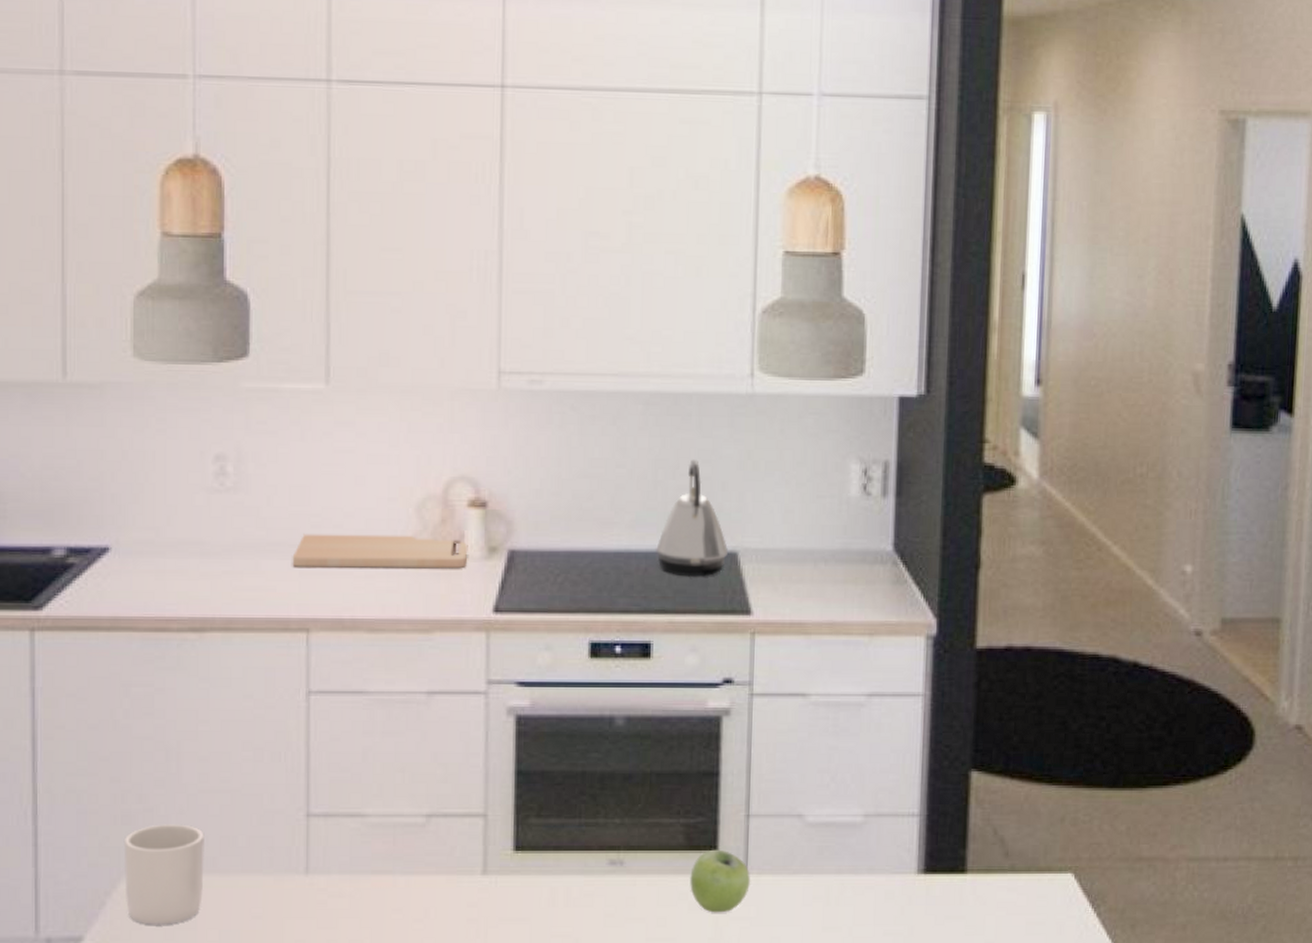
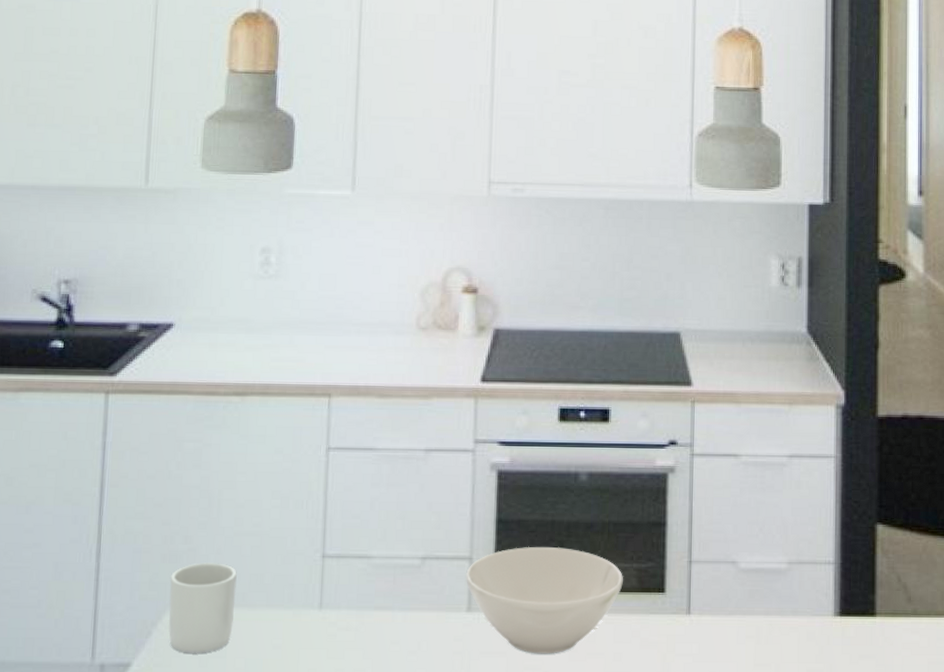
cutting board: present [292,534,468,568] -> none [319,314,462,343]
bowl: none [480,800,668,920] -> present [466,546,623,654]
kettle: present [656,459,728,577] -> none [614,255,672,353]
fruit: present [689,849,751,913] -> none [641,591,693,650]

